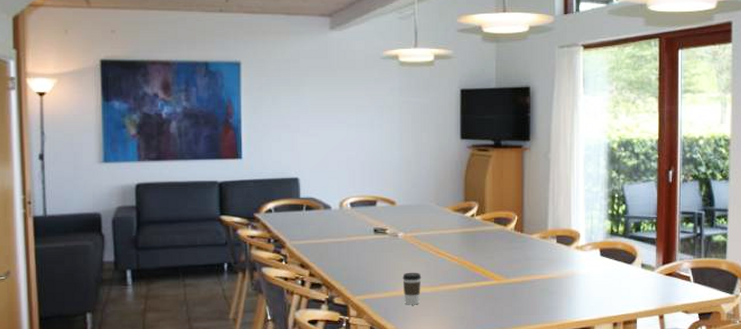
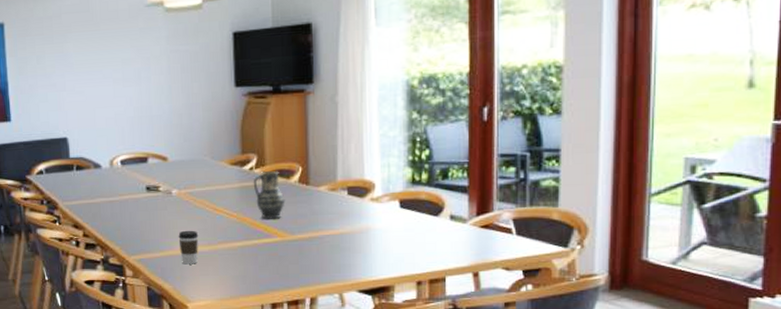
vase: none [473,218,502,263] -> present [253,170,285,219]

